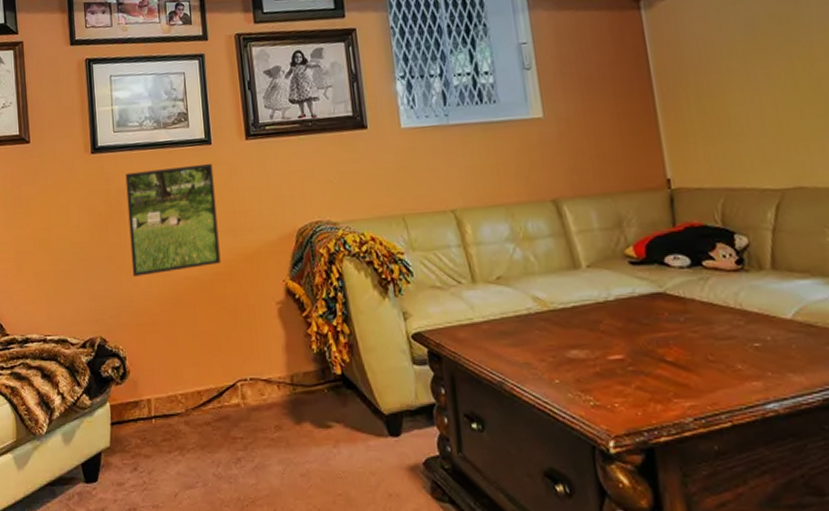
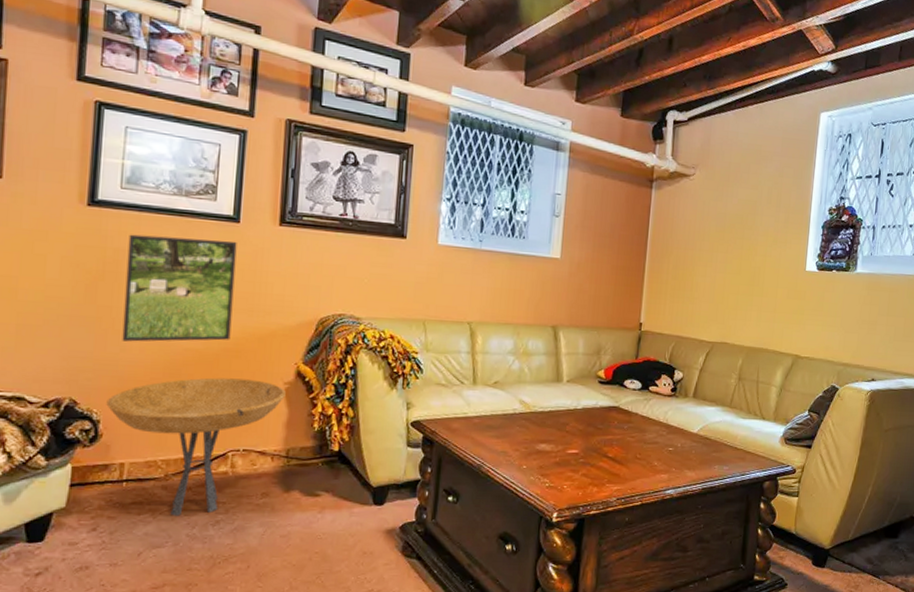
side table: none [128,302,280,454] -> present [106,377,286,516]

